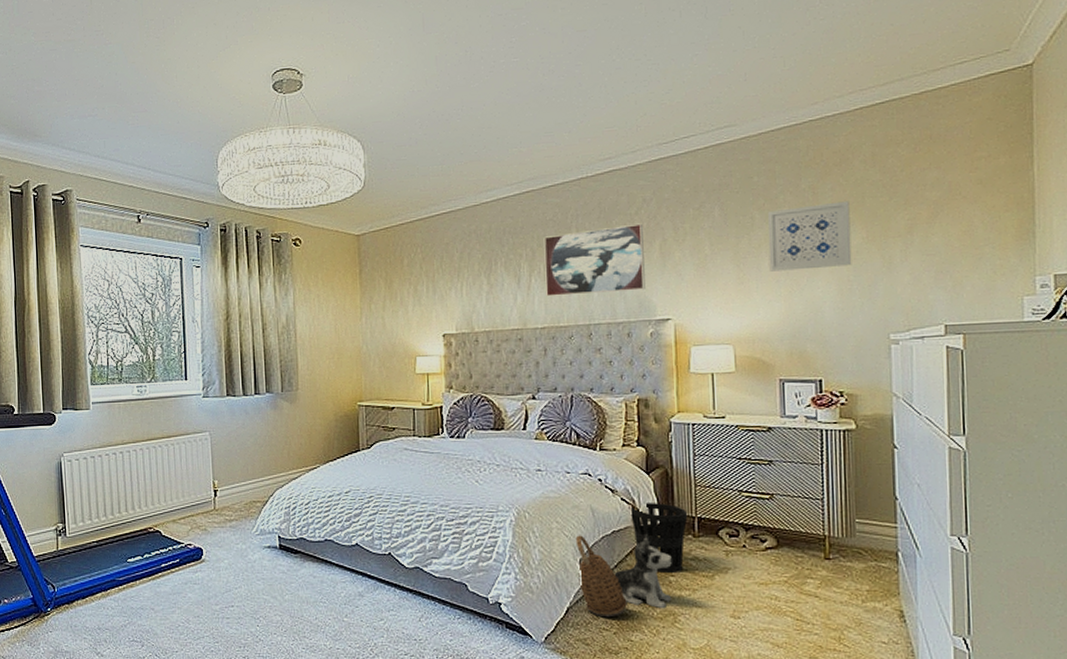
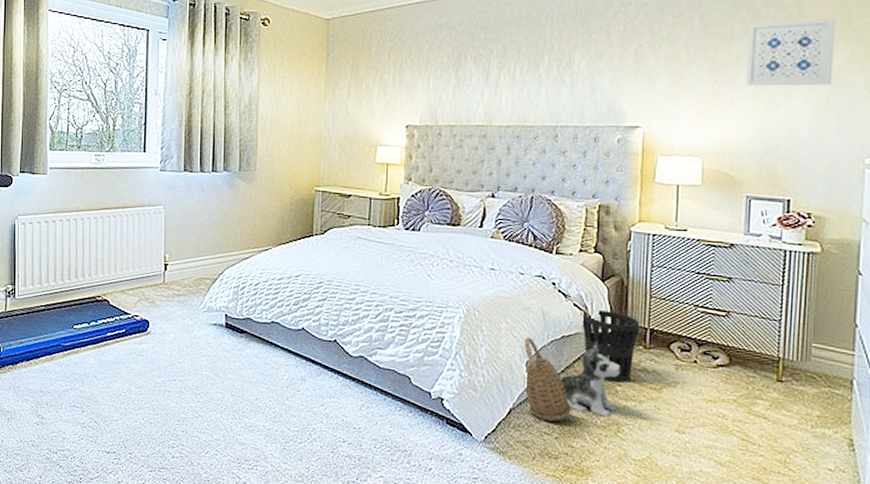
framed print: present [543,223,645,297] -> none [514,27,619,96]

